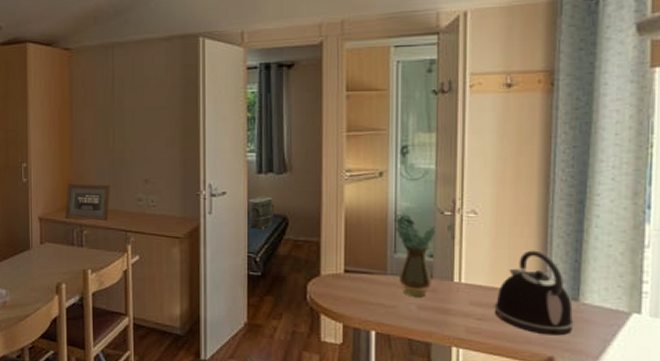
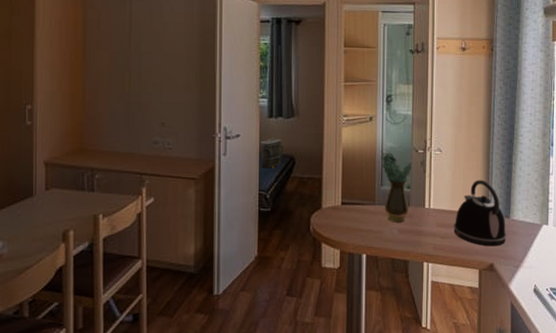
picture frame: present [65,184,110,221] -> none [75,127,125,164]

